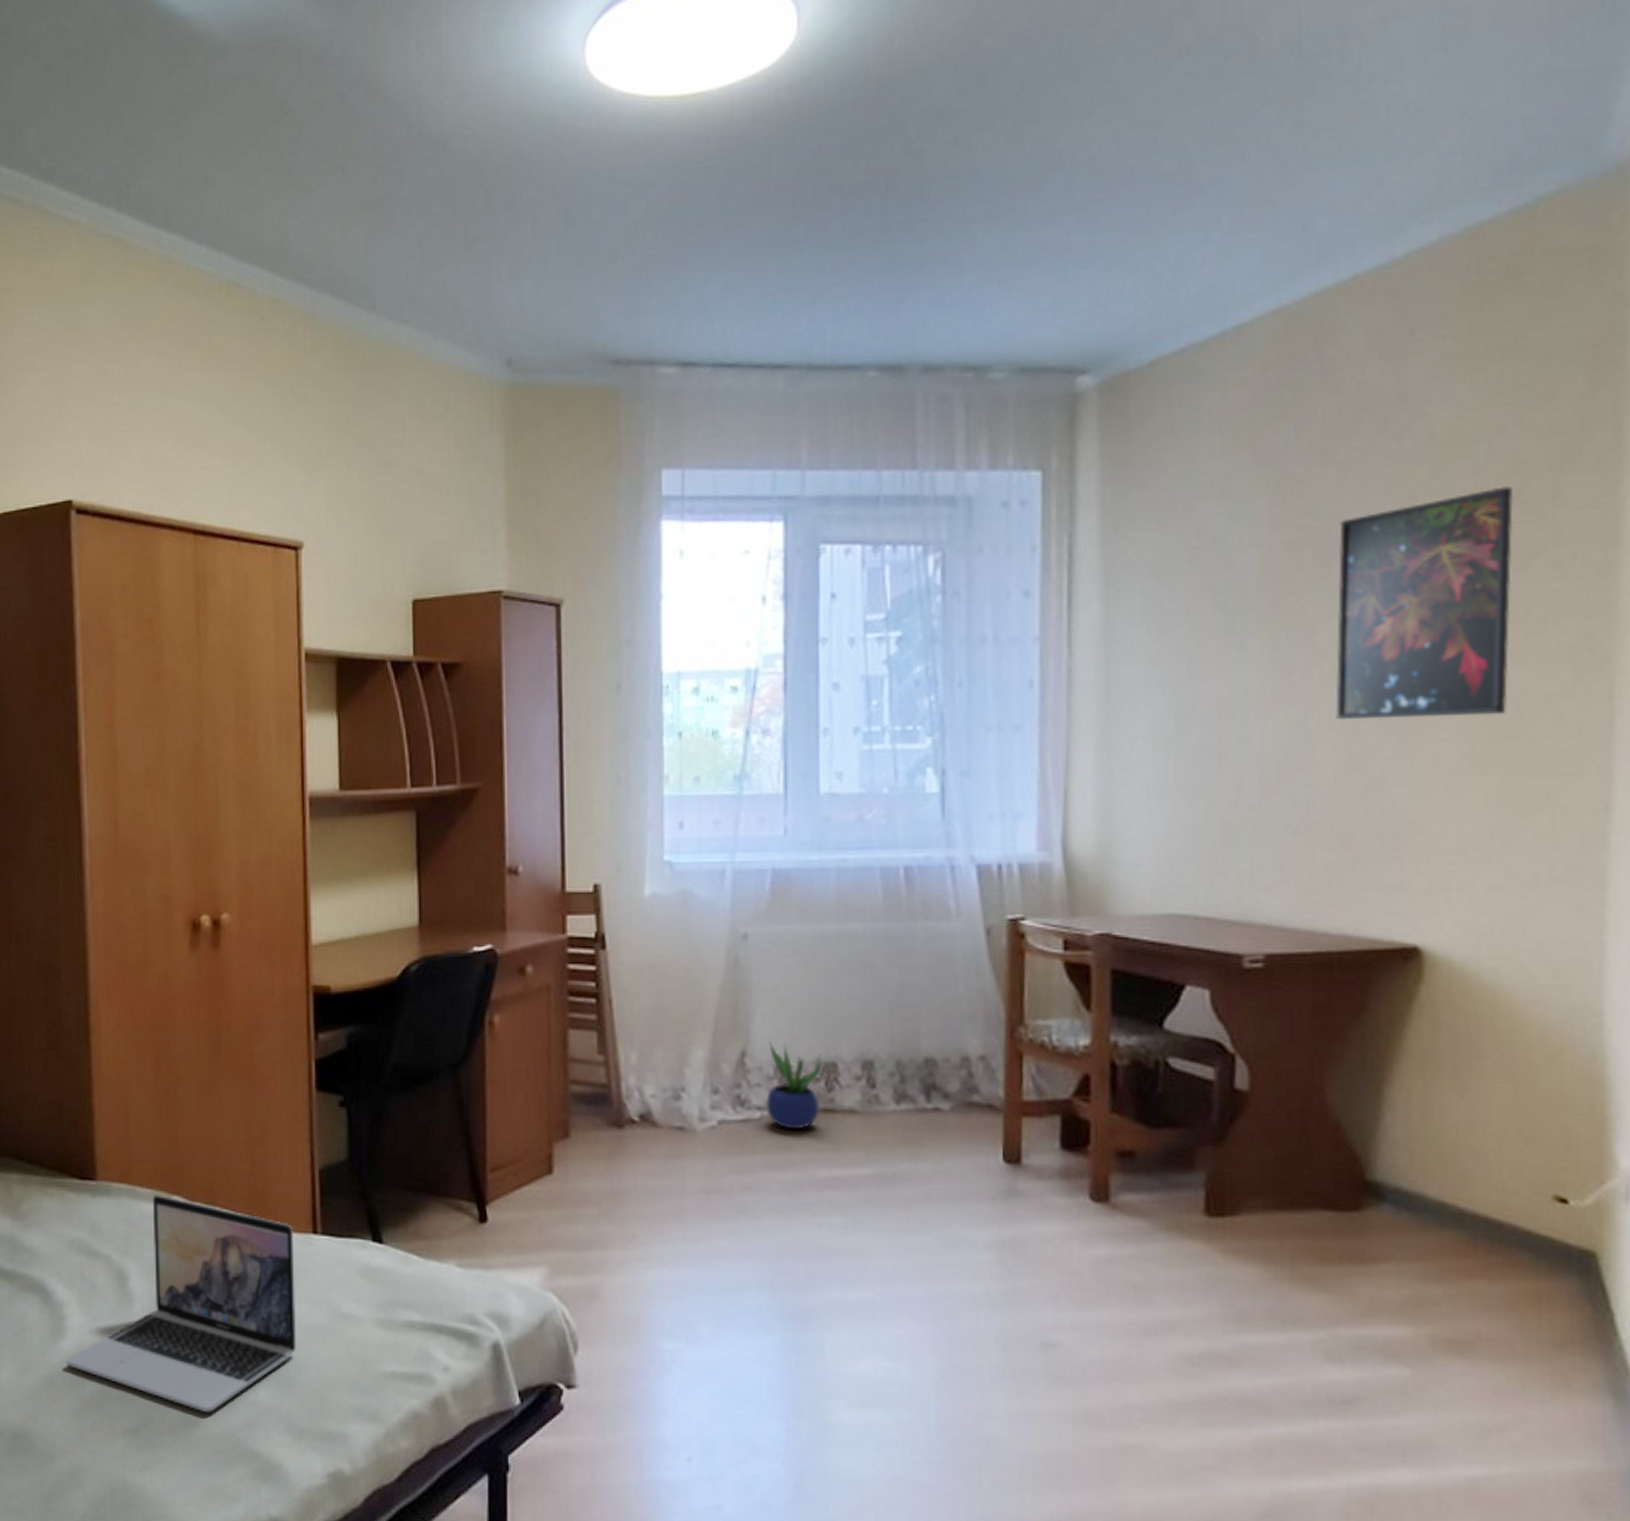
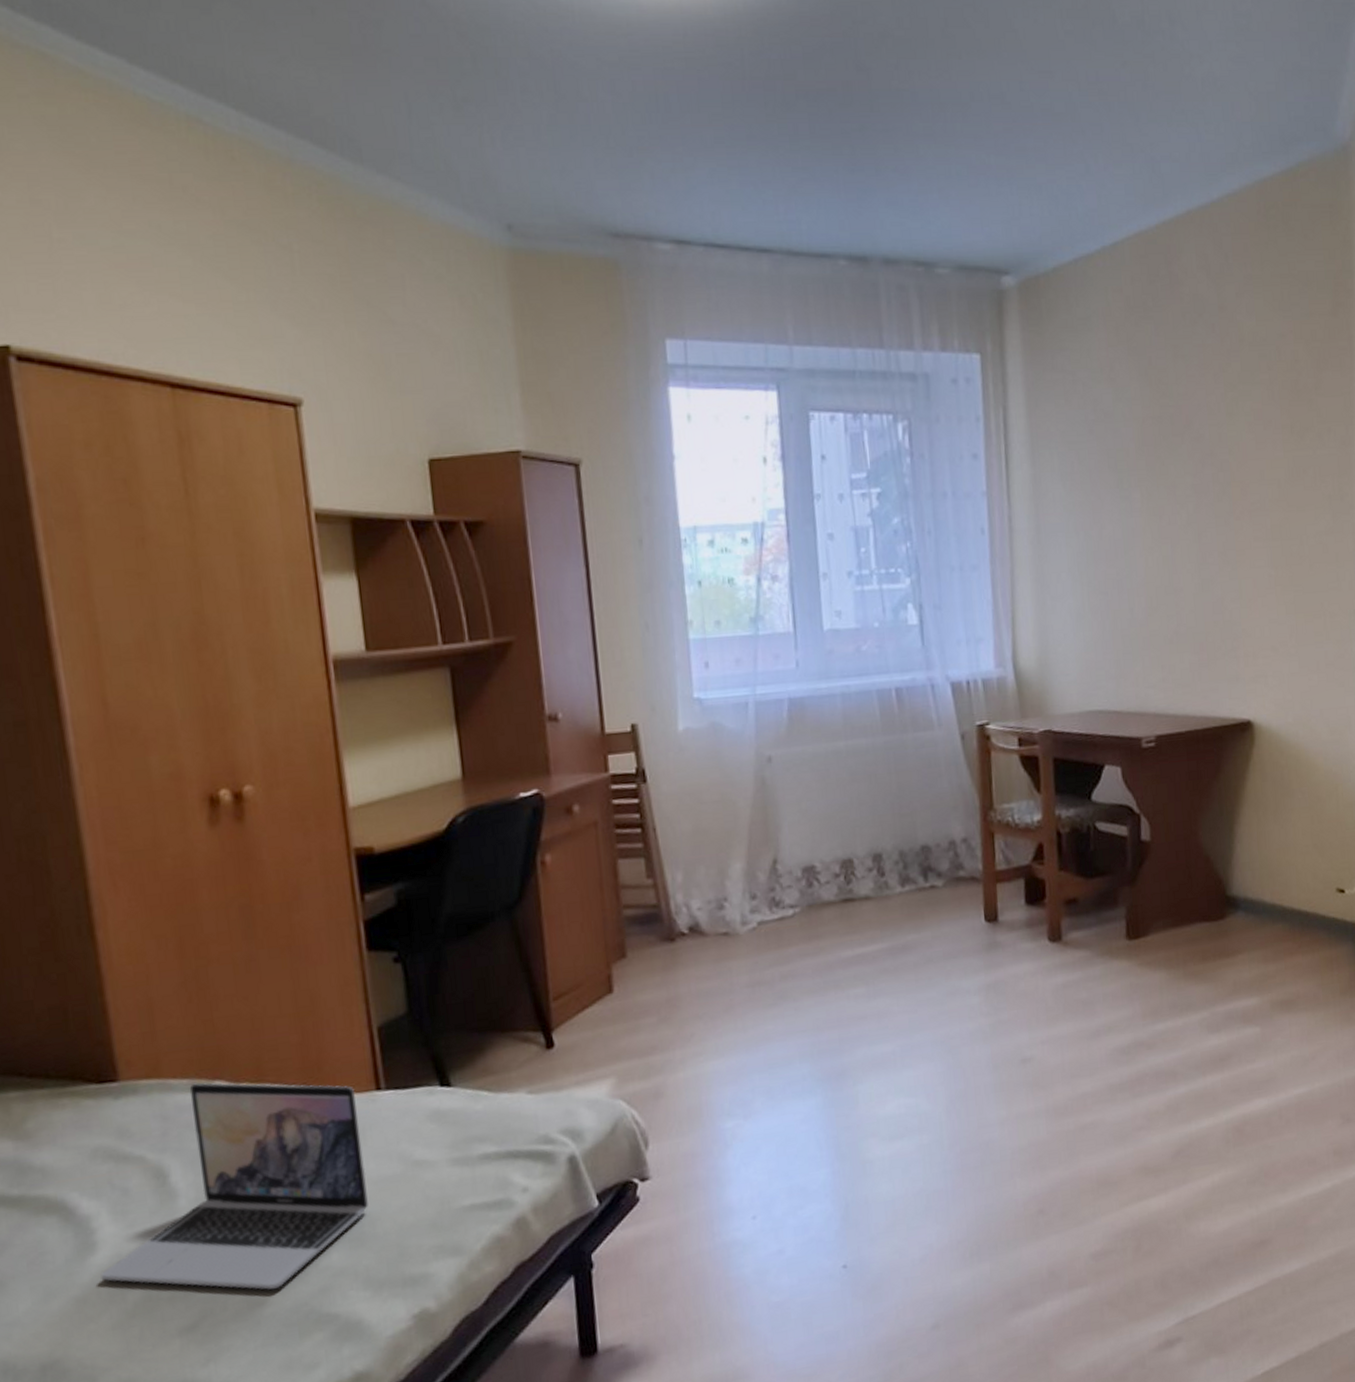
potted plant: present [765,1042,825,1130] -> none [795,848,844,921]
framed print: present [1335,486,1515,720] -> none [1187,378,1296,554]

